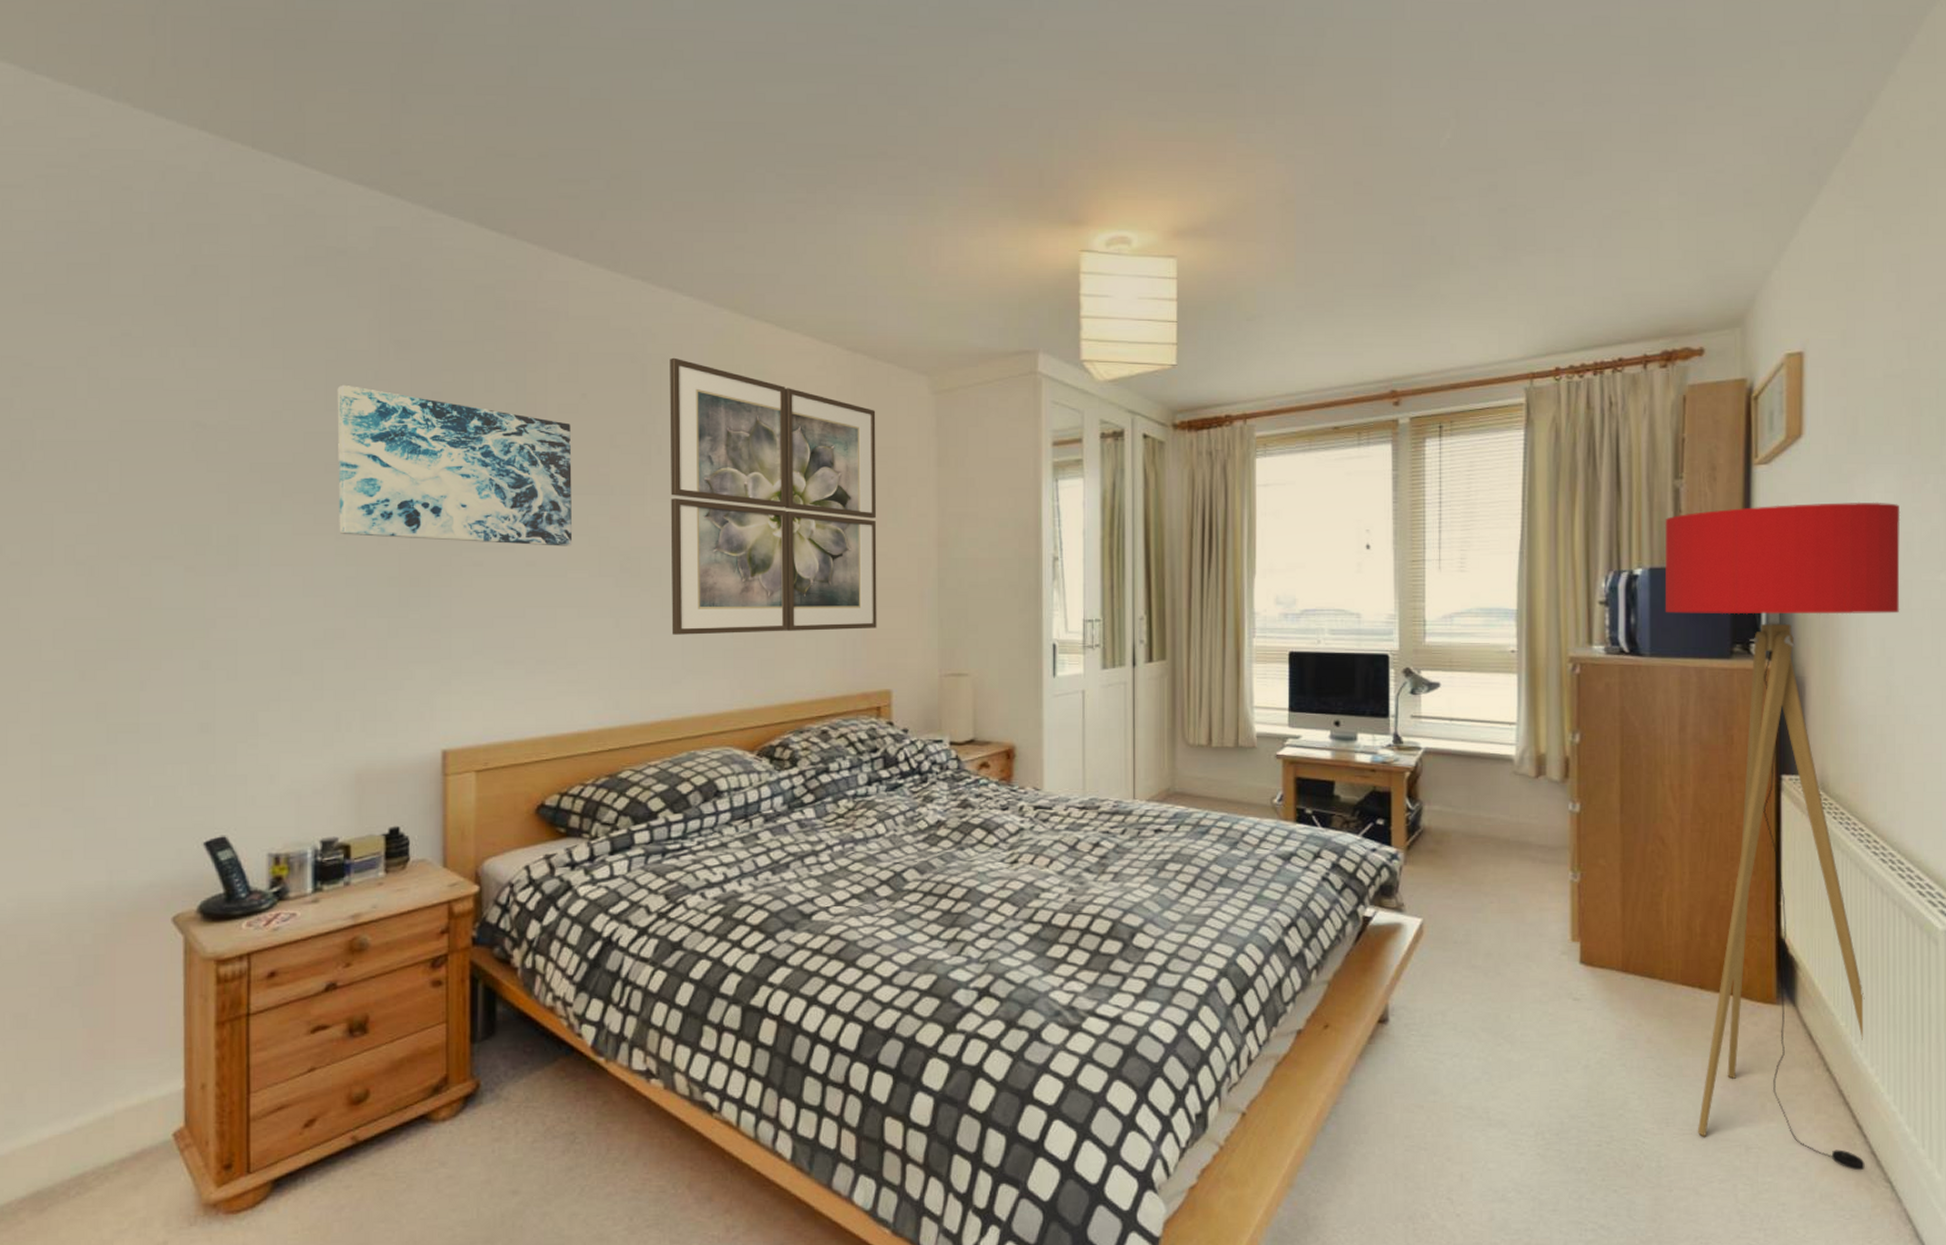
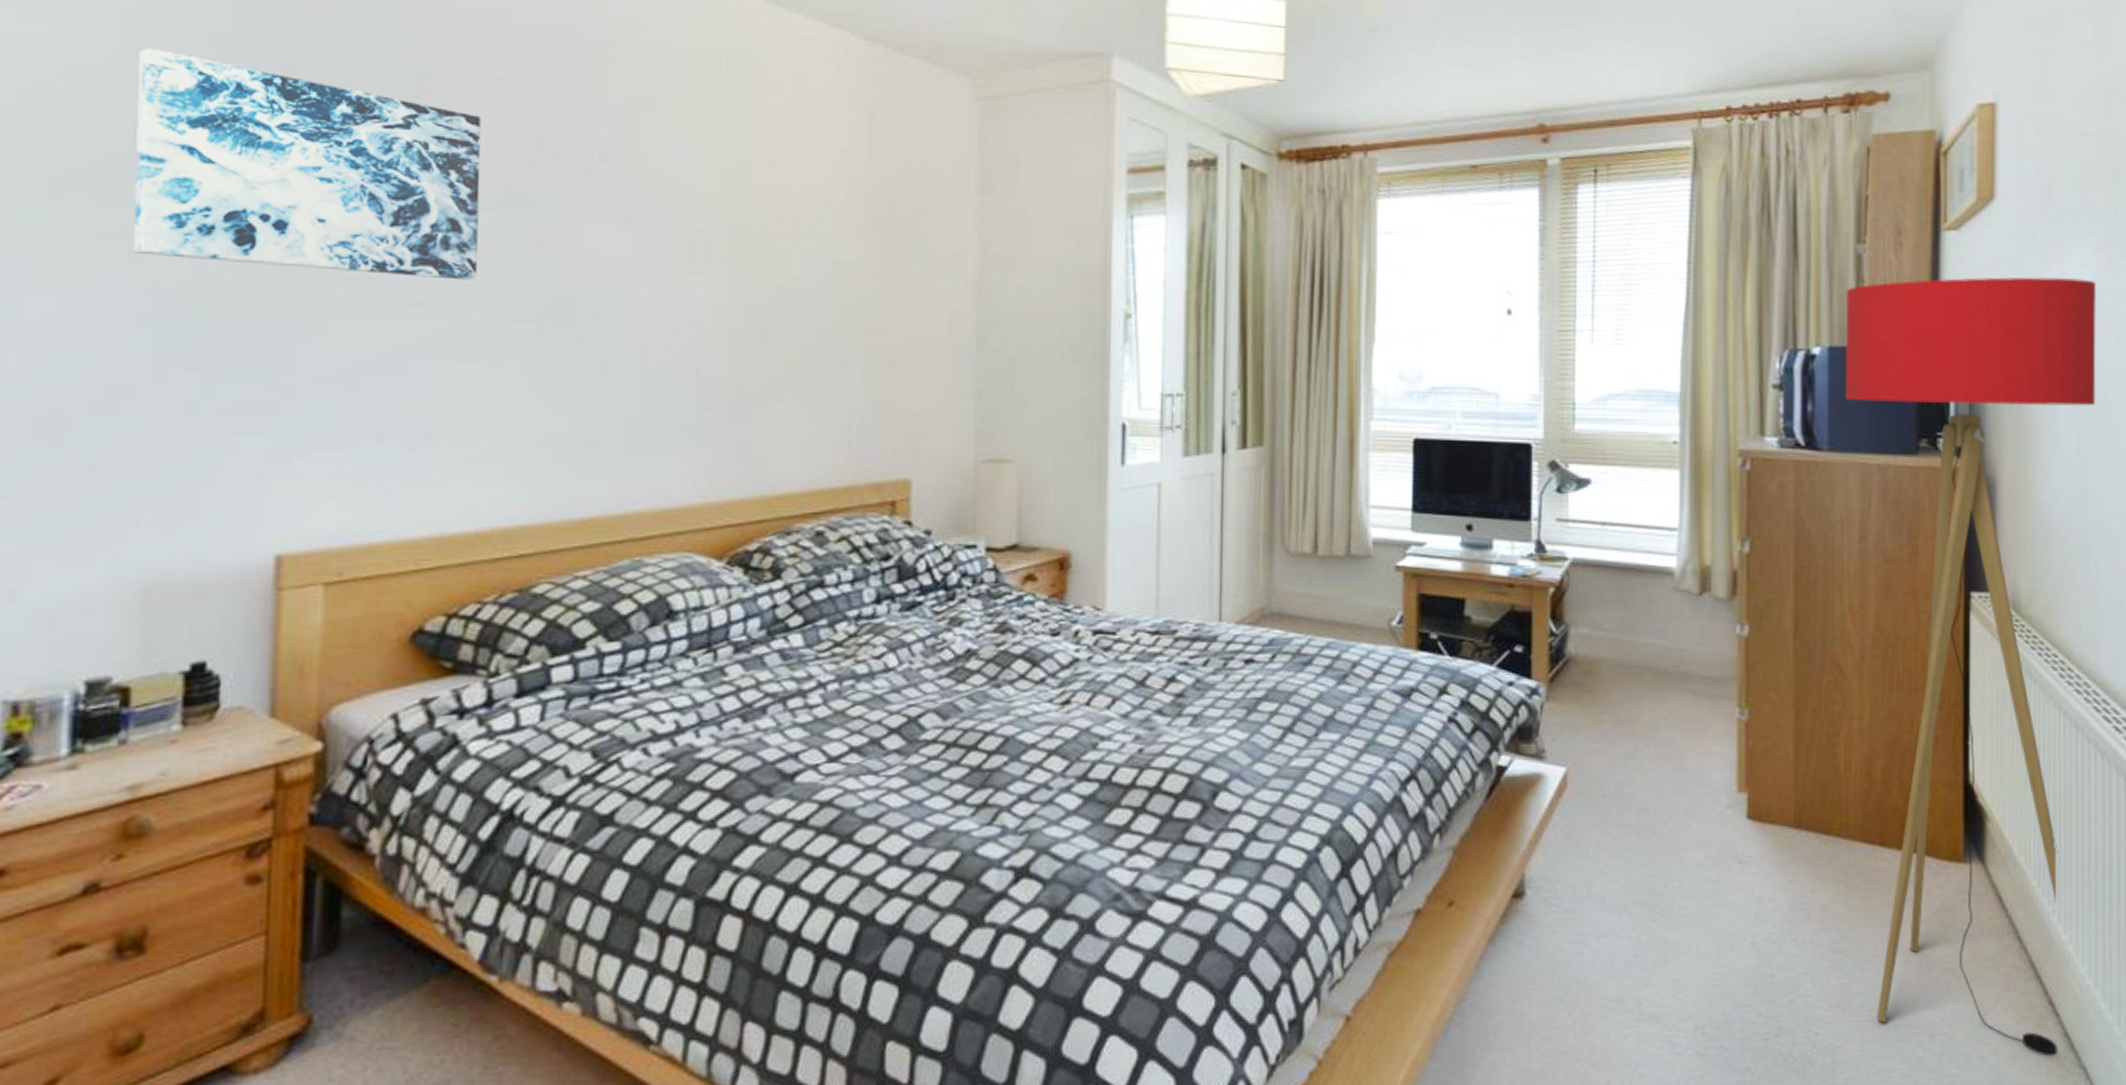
wall art: present [669,357,877,635] -> none [613,36,901,403]

